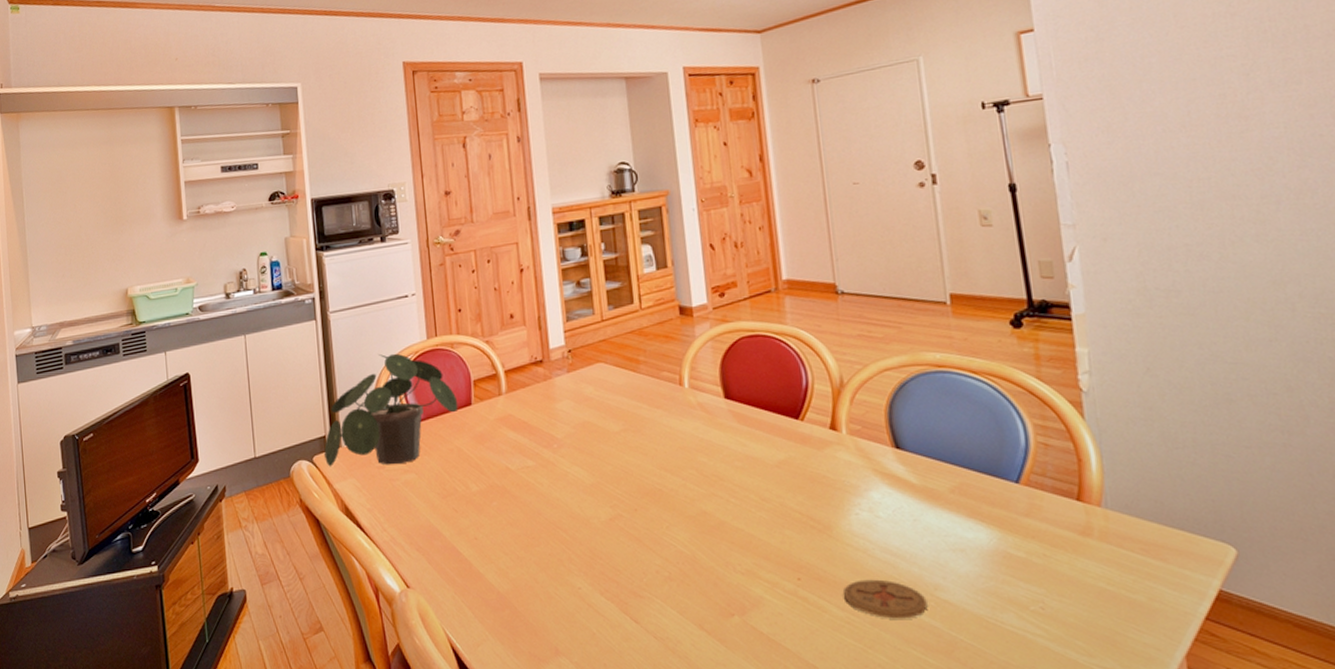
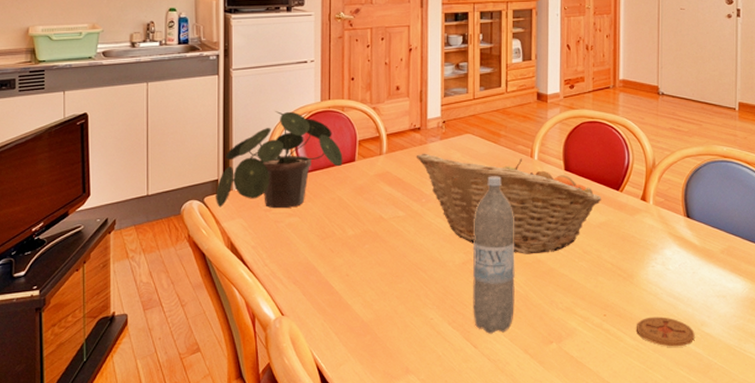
fruit basket: none [540,387,778,506] -> present [416,153,602,254]
water bottle: none [617,411,681,605] -> present [473,176,515,334]

